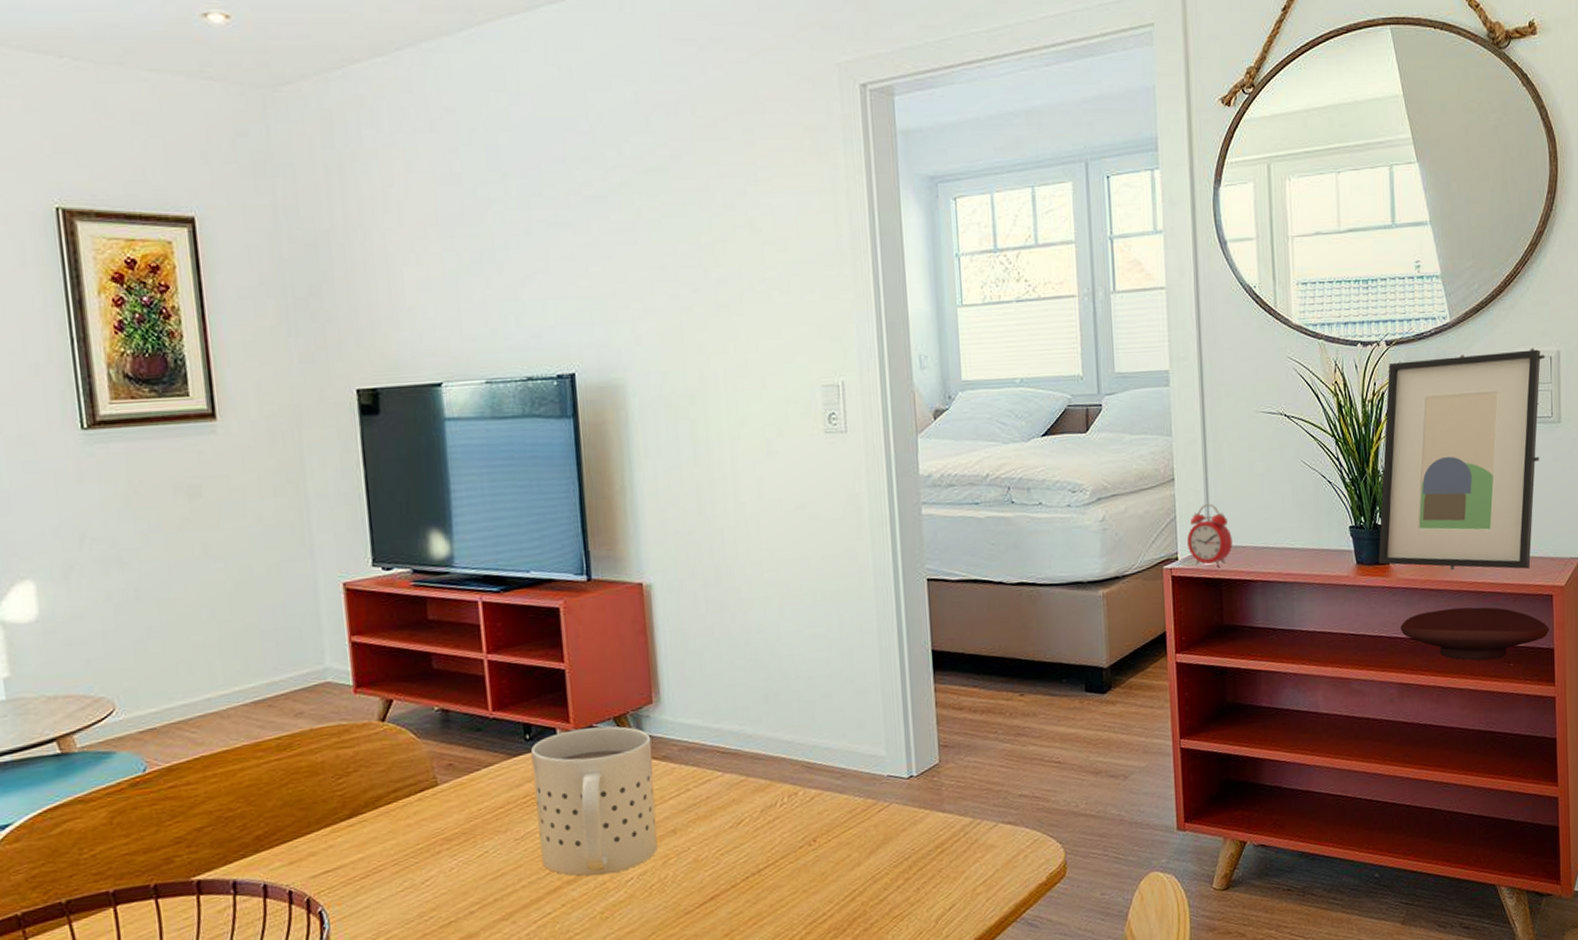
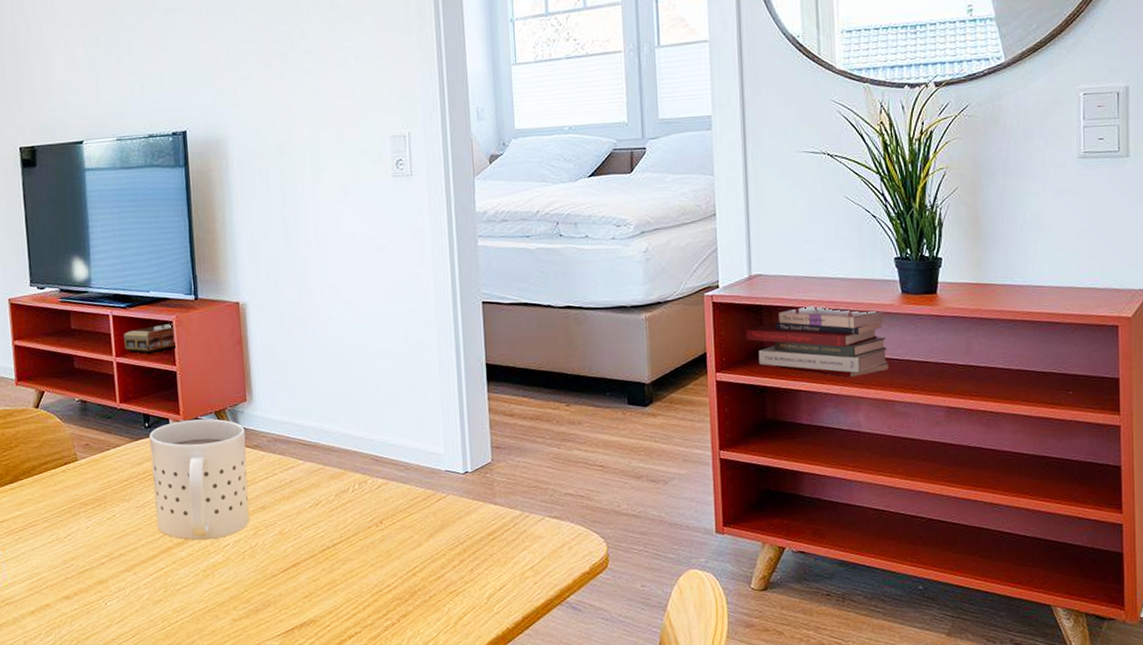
decorative box: none [497,611,565,649] -> present [124,324,177,354]
alarm clock: present [1186,503,1232,567] -> none [727,236,773,294]
books: none [1205,578,1346,655] -> present [746,305,890,377]
picture frame: present [1378,348,1545,571] -> none [925,84,1112,301]
decorative bowl: present [1400,607,1550,660] -> none [948,336,1115,388]

